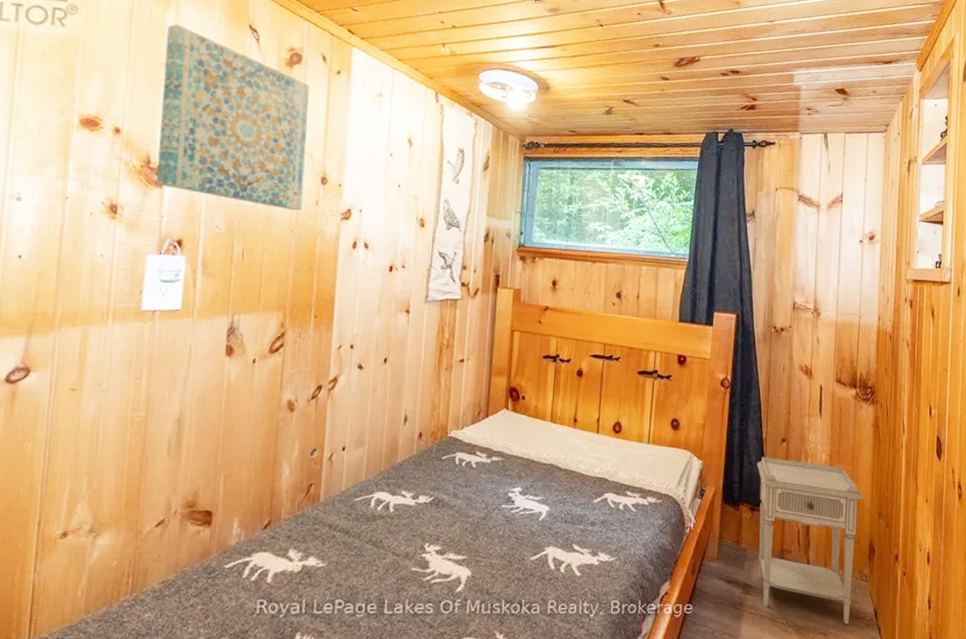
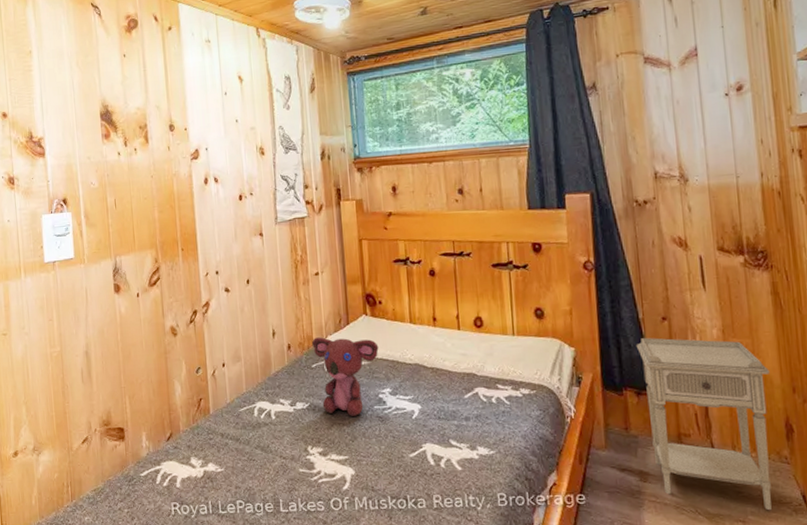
wall art: present [156,23,309,211] -> none [28,15,157,159]
teddy bear: none [446,428,515,514] -> present [312,337,379,416]

